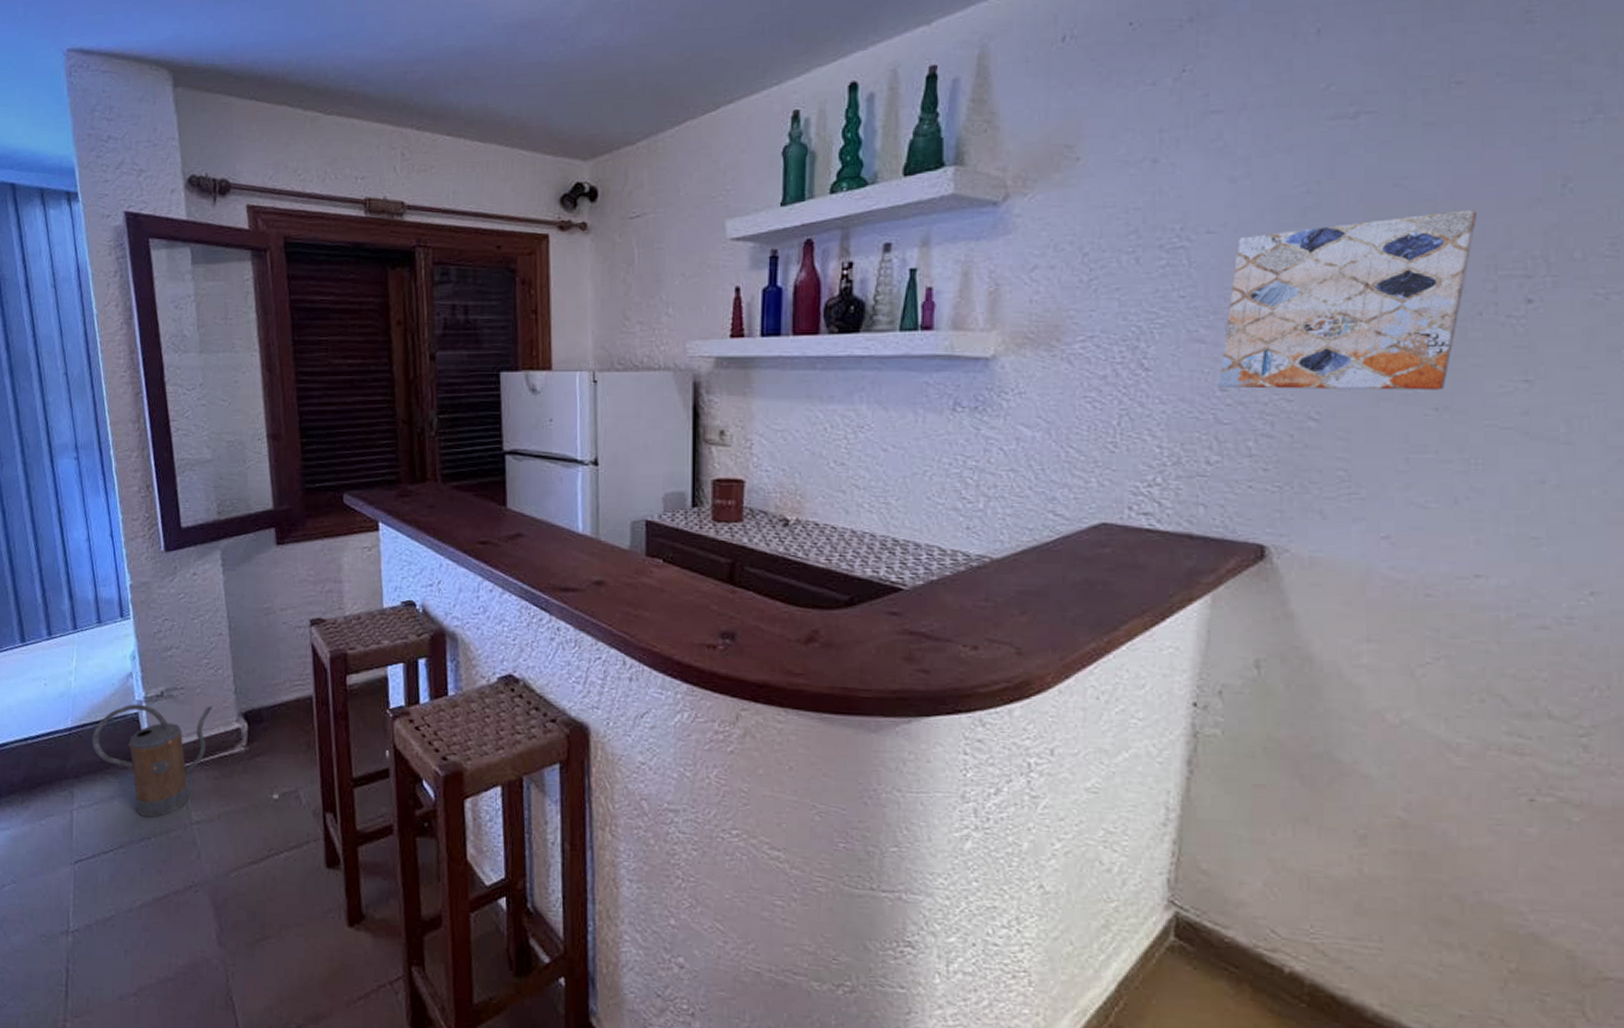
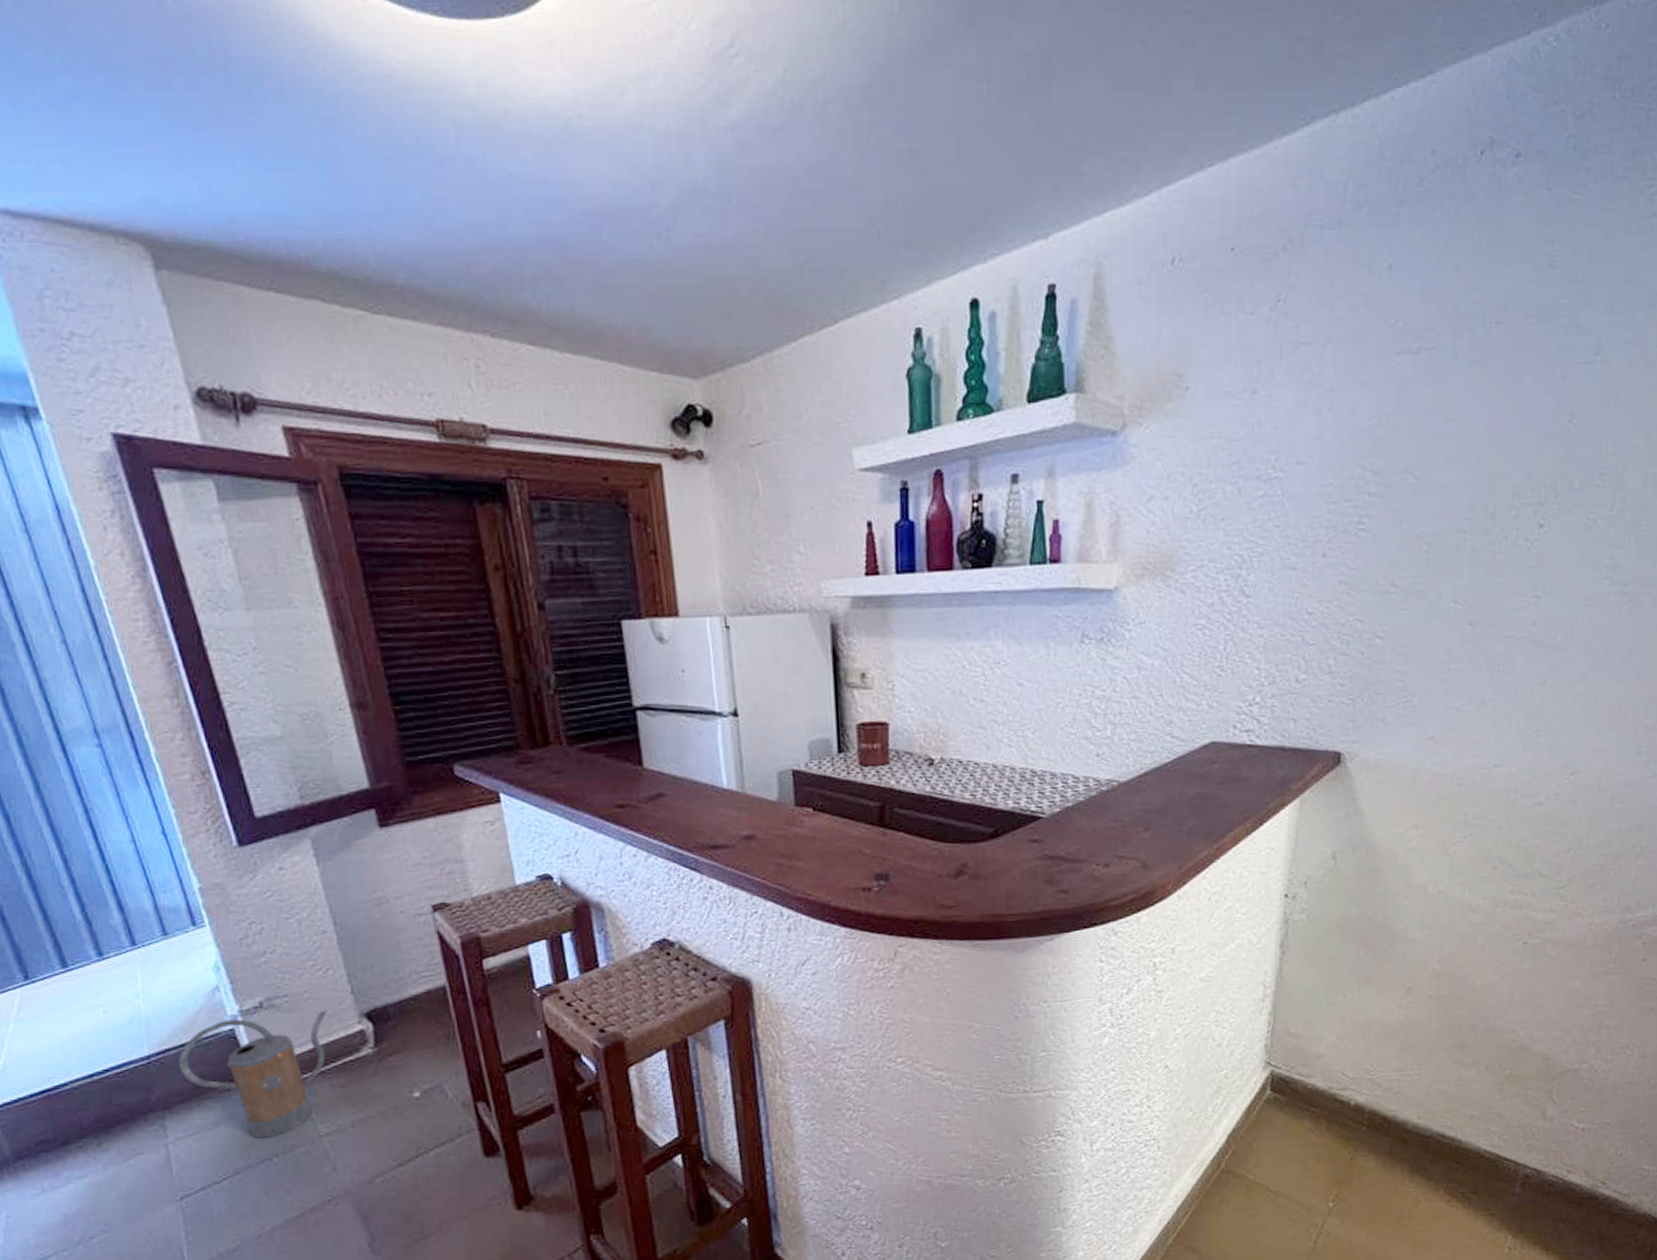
wall art: present [1219,210,1476,390] -> none [1306,443,1506,611]

